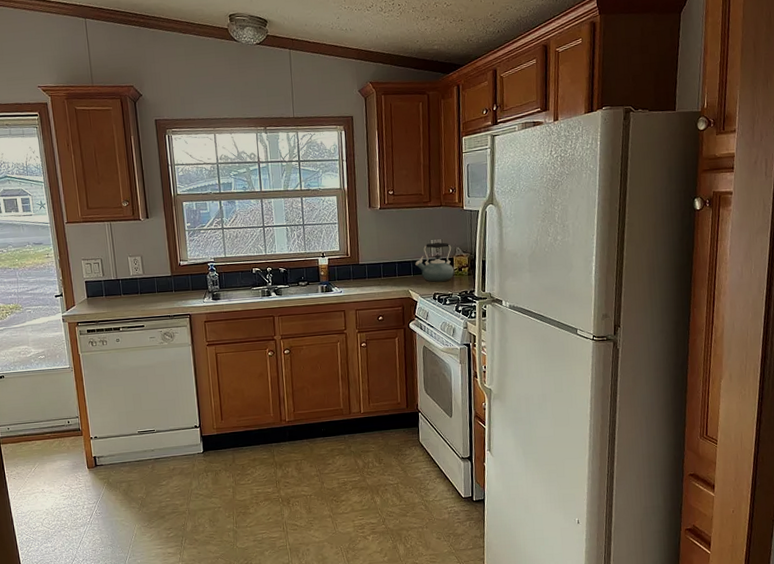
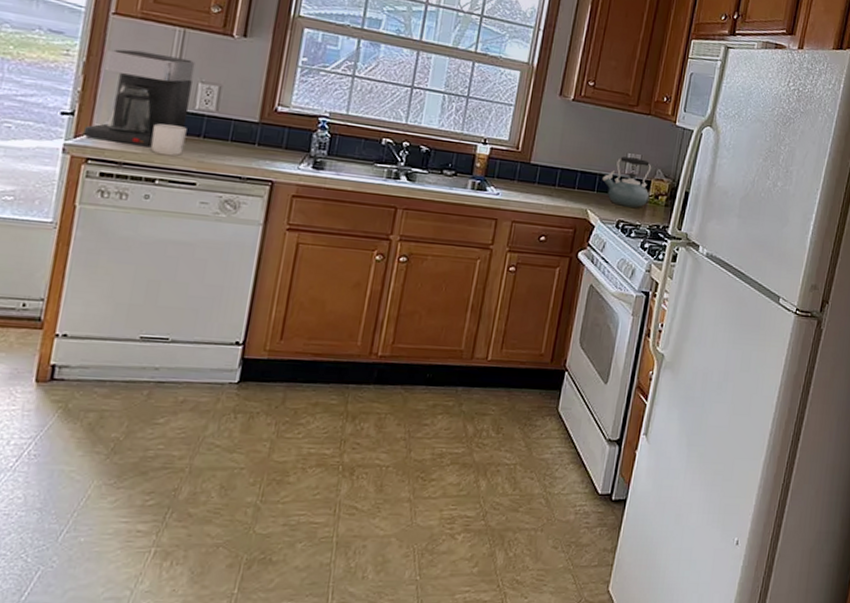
coffee maker: none [70,242,128,309] -> present [83,49,195,148]
mug: none [109,289,131,311] -> present [150,123,187,157]

